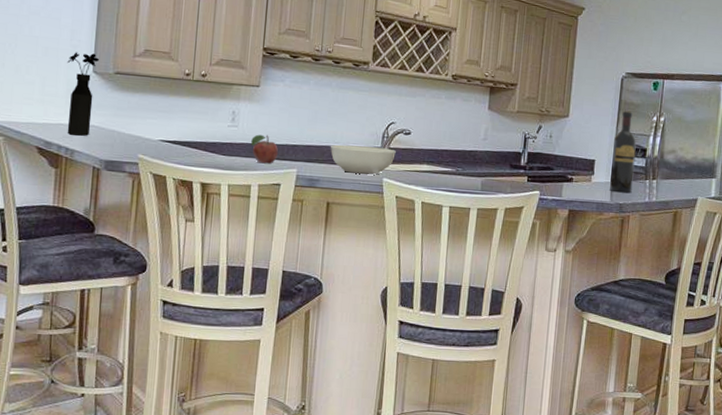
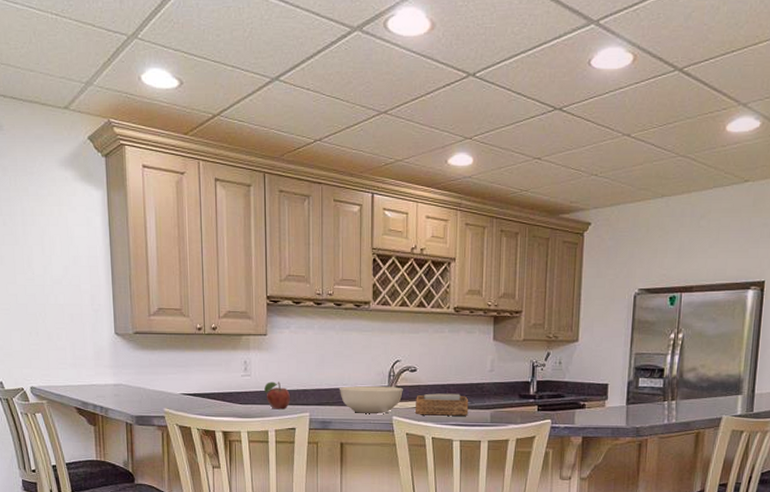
flower arrangement: present [67,52,100,137] -> none [91,316,120,396]
napkin holder: none [406,157,461,182] -> present [414,393,469,416]
wine bottle: present [610,110,637,194] -> none [625,329,653,416]

